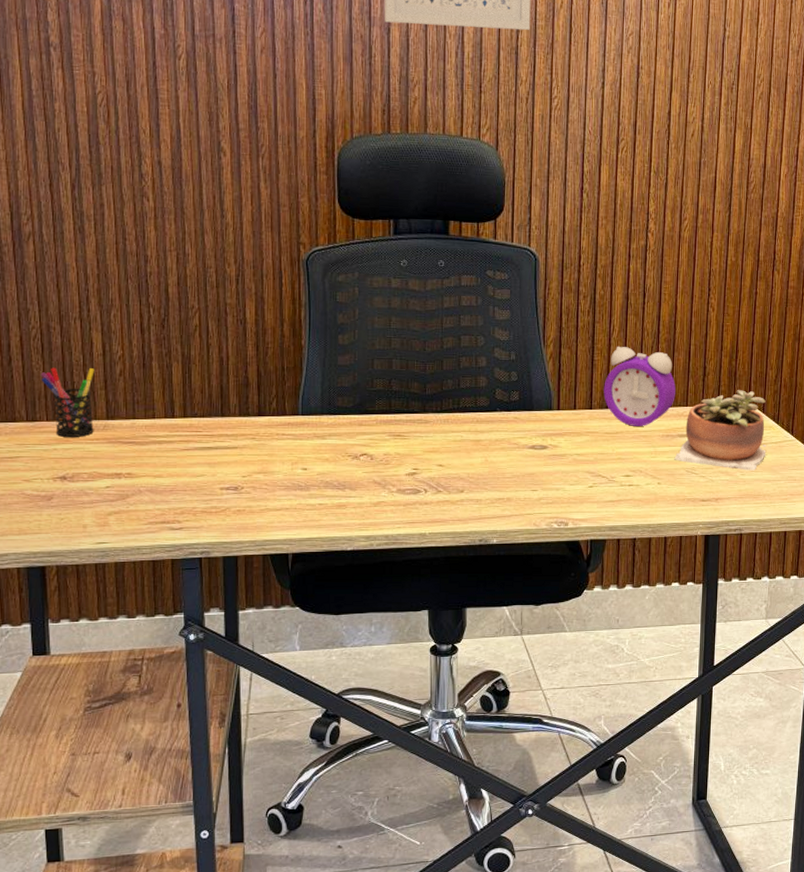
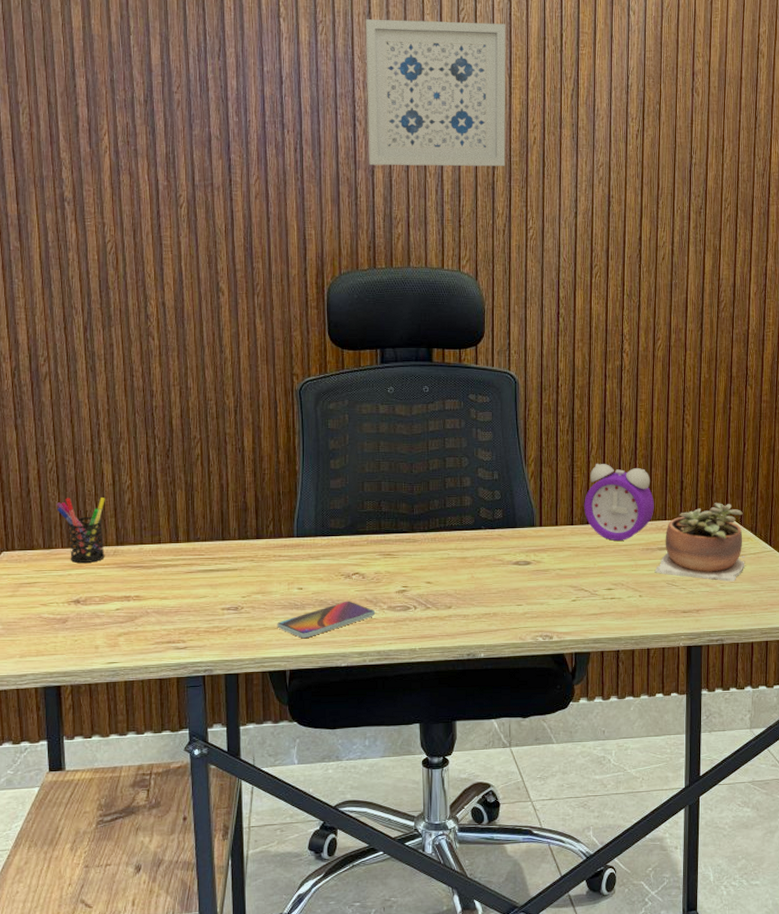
smartphone: none [279,482,384,521] -> present [277,601,376,639]

